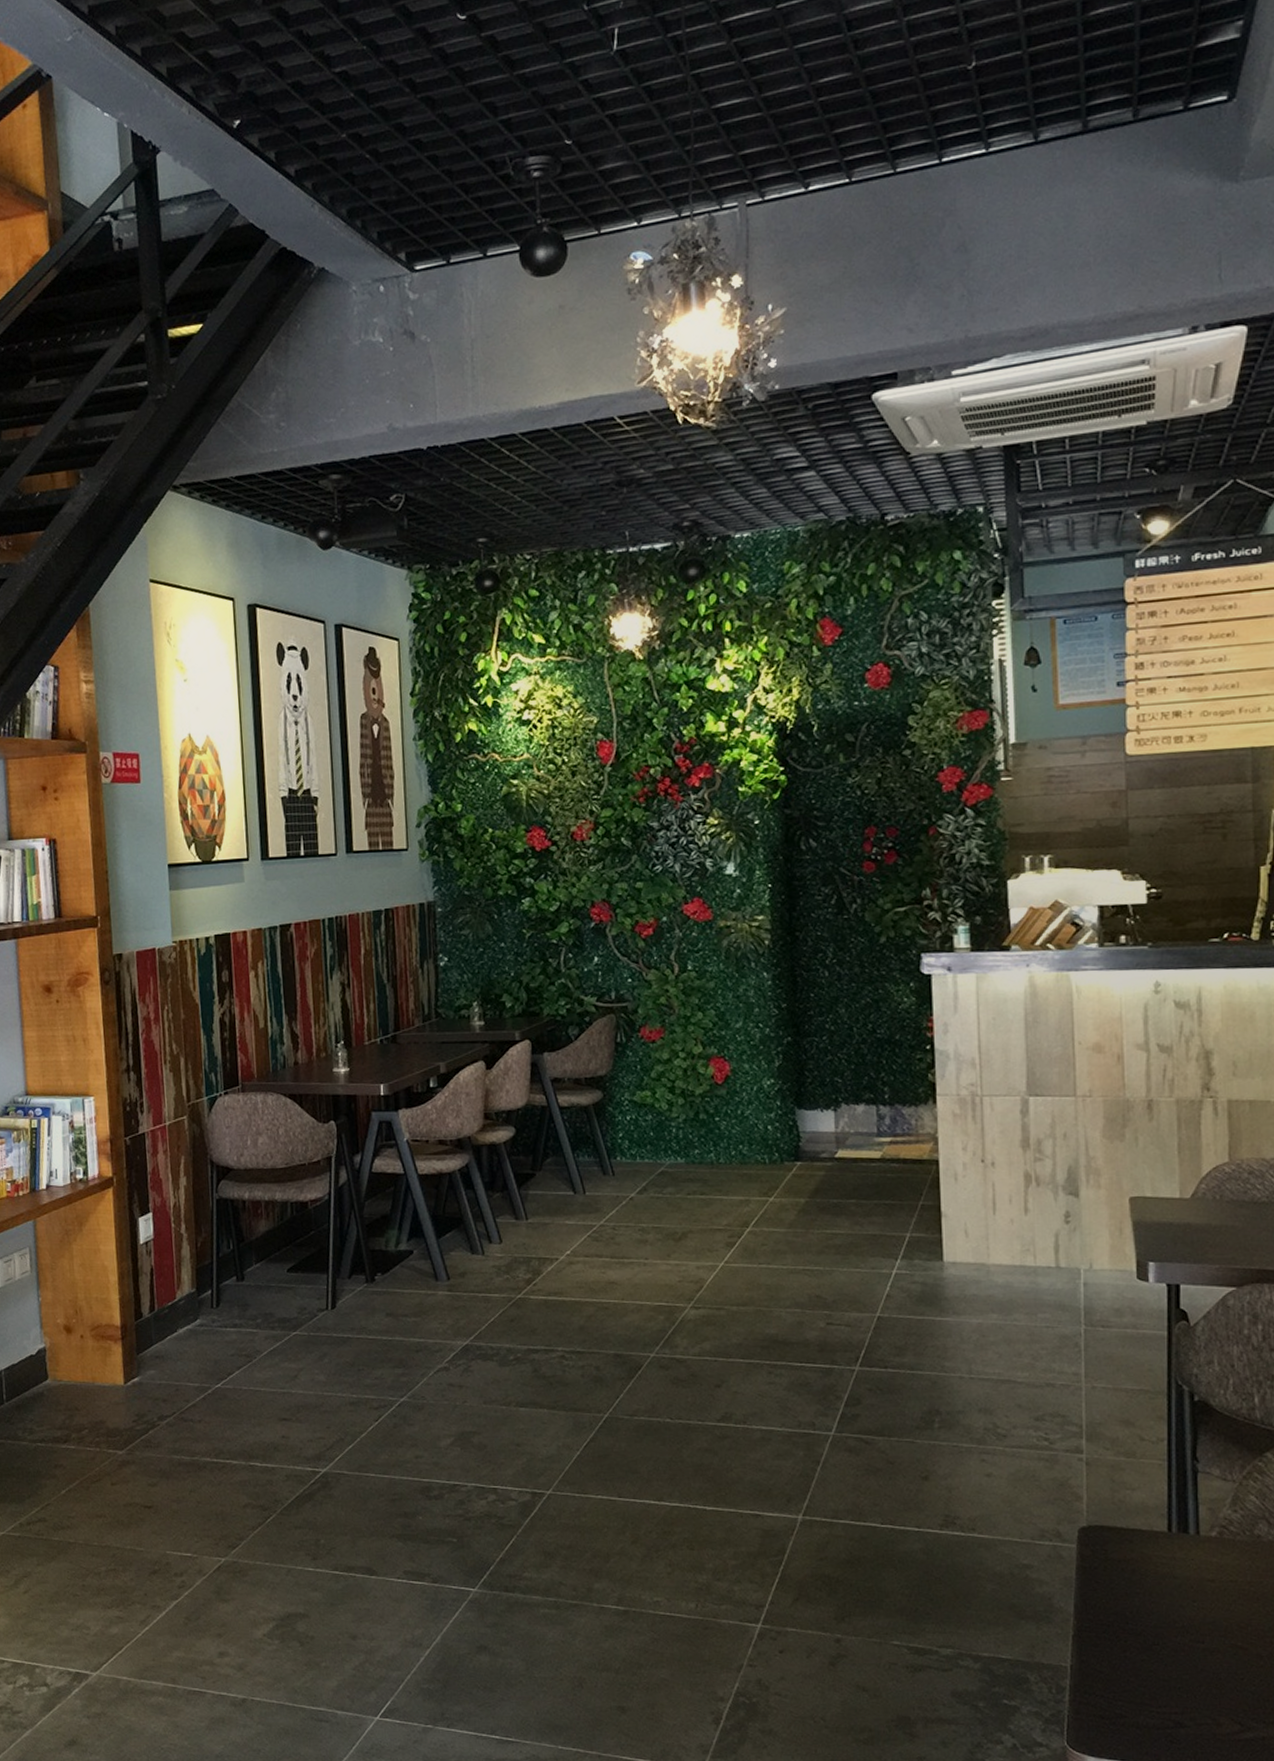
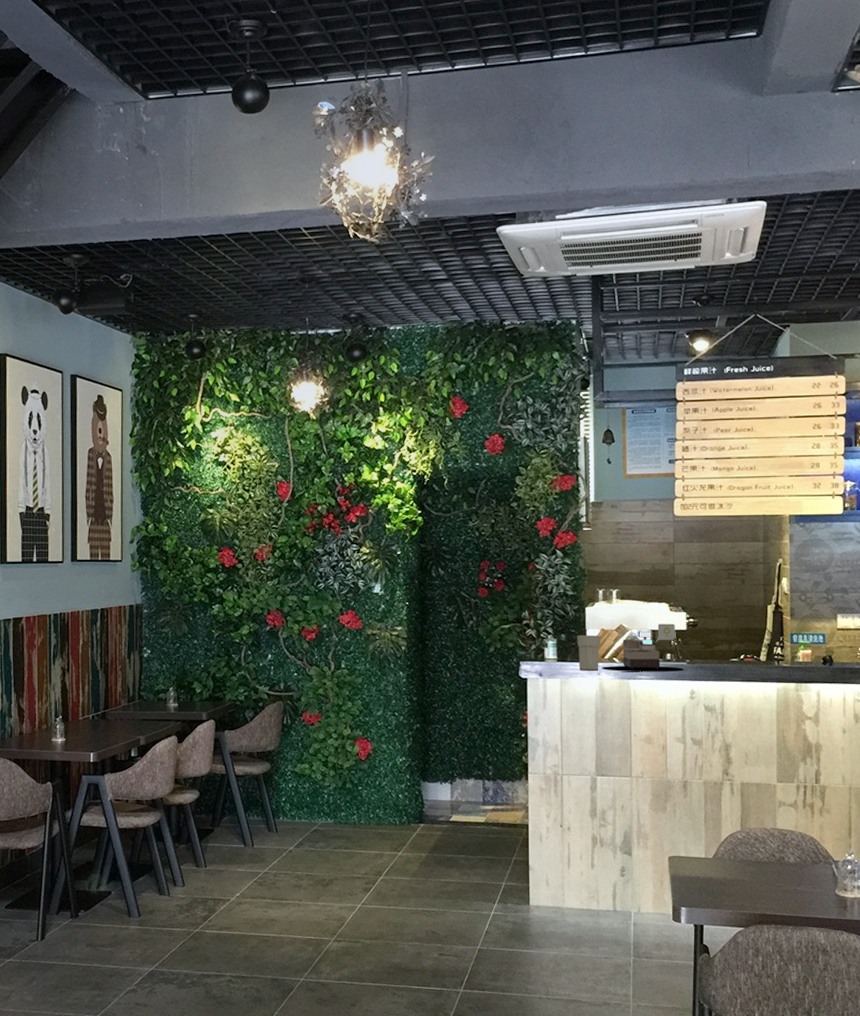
cup: none [997,915,1030,963] -> present [577,635,601,672]
cash register: none [1031,896,1146,962] -> present [601,623,685,672]

